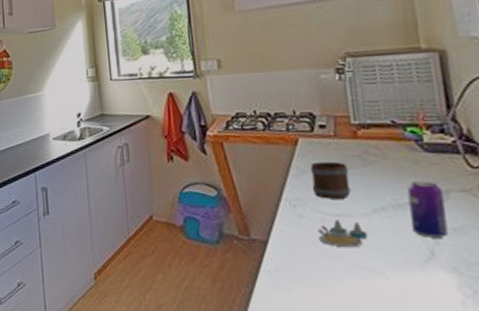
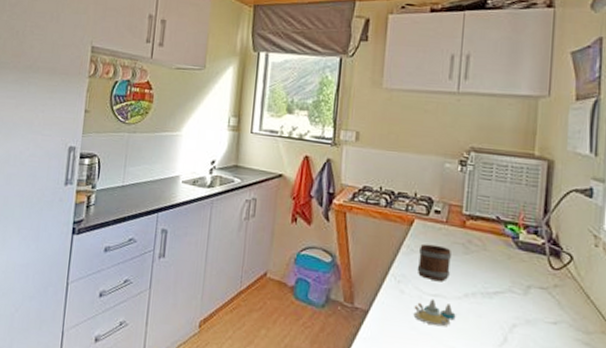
beverage can: present [407,181,449,238] -> none [493,274,526,327]

